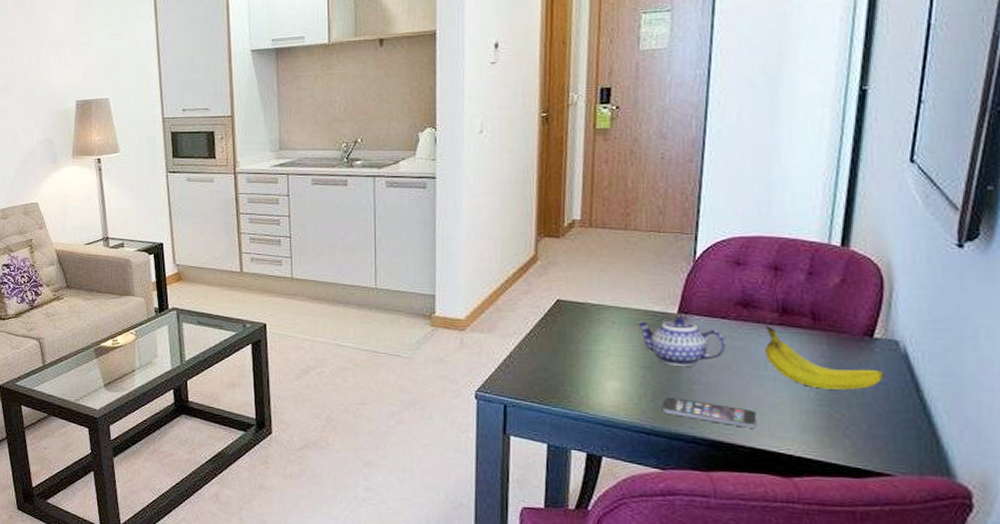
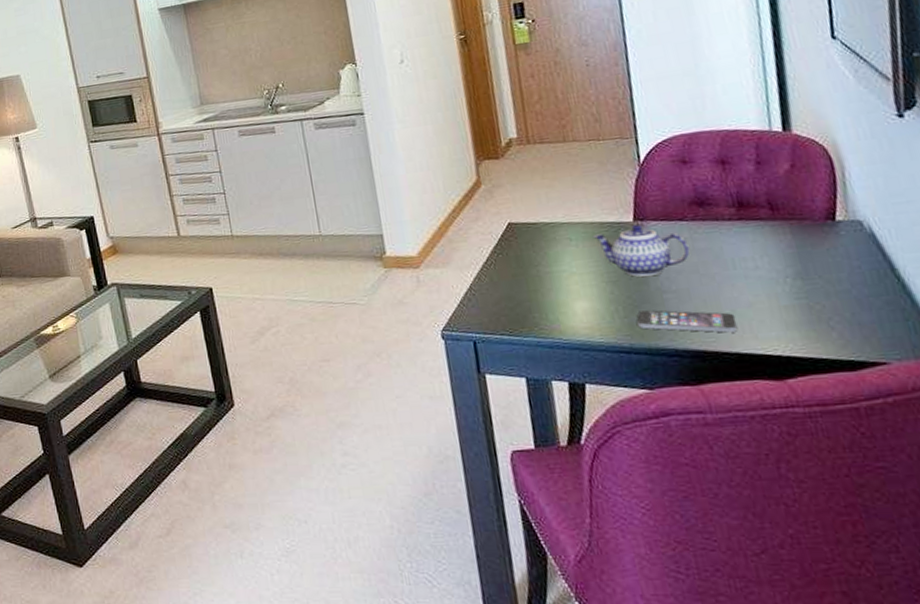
fruit: present [764,325,884,390] -> none [724,222,856,281]

